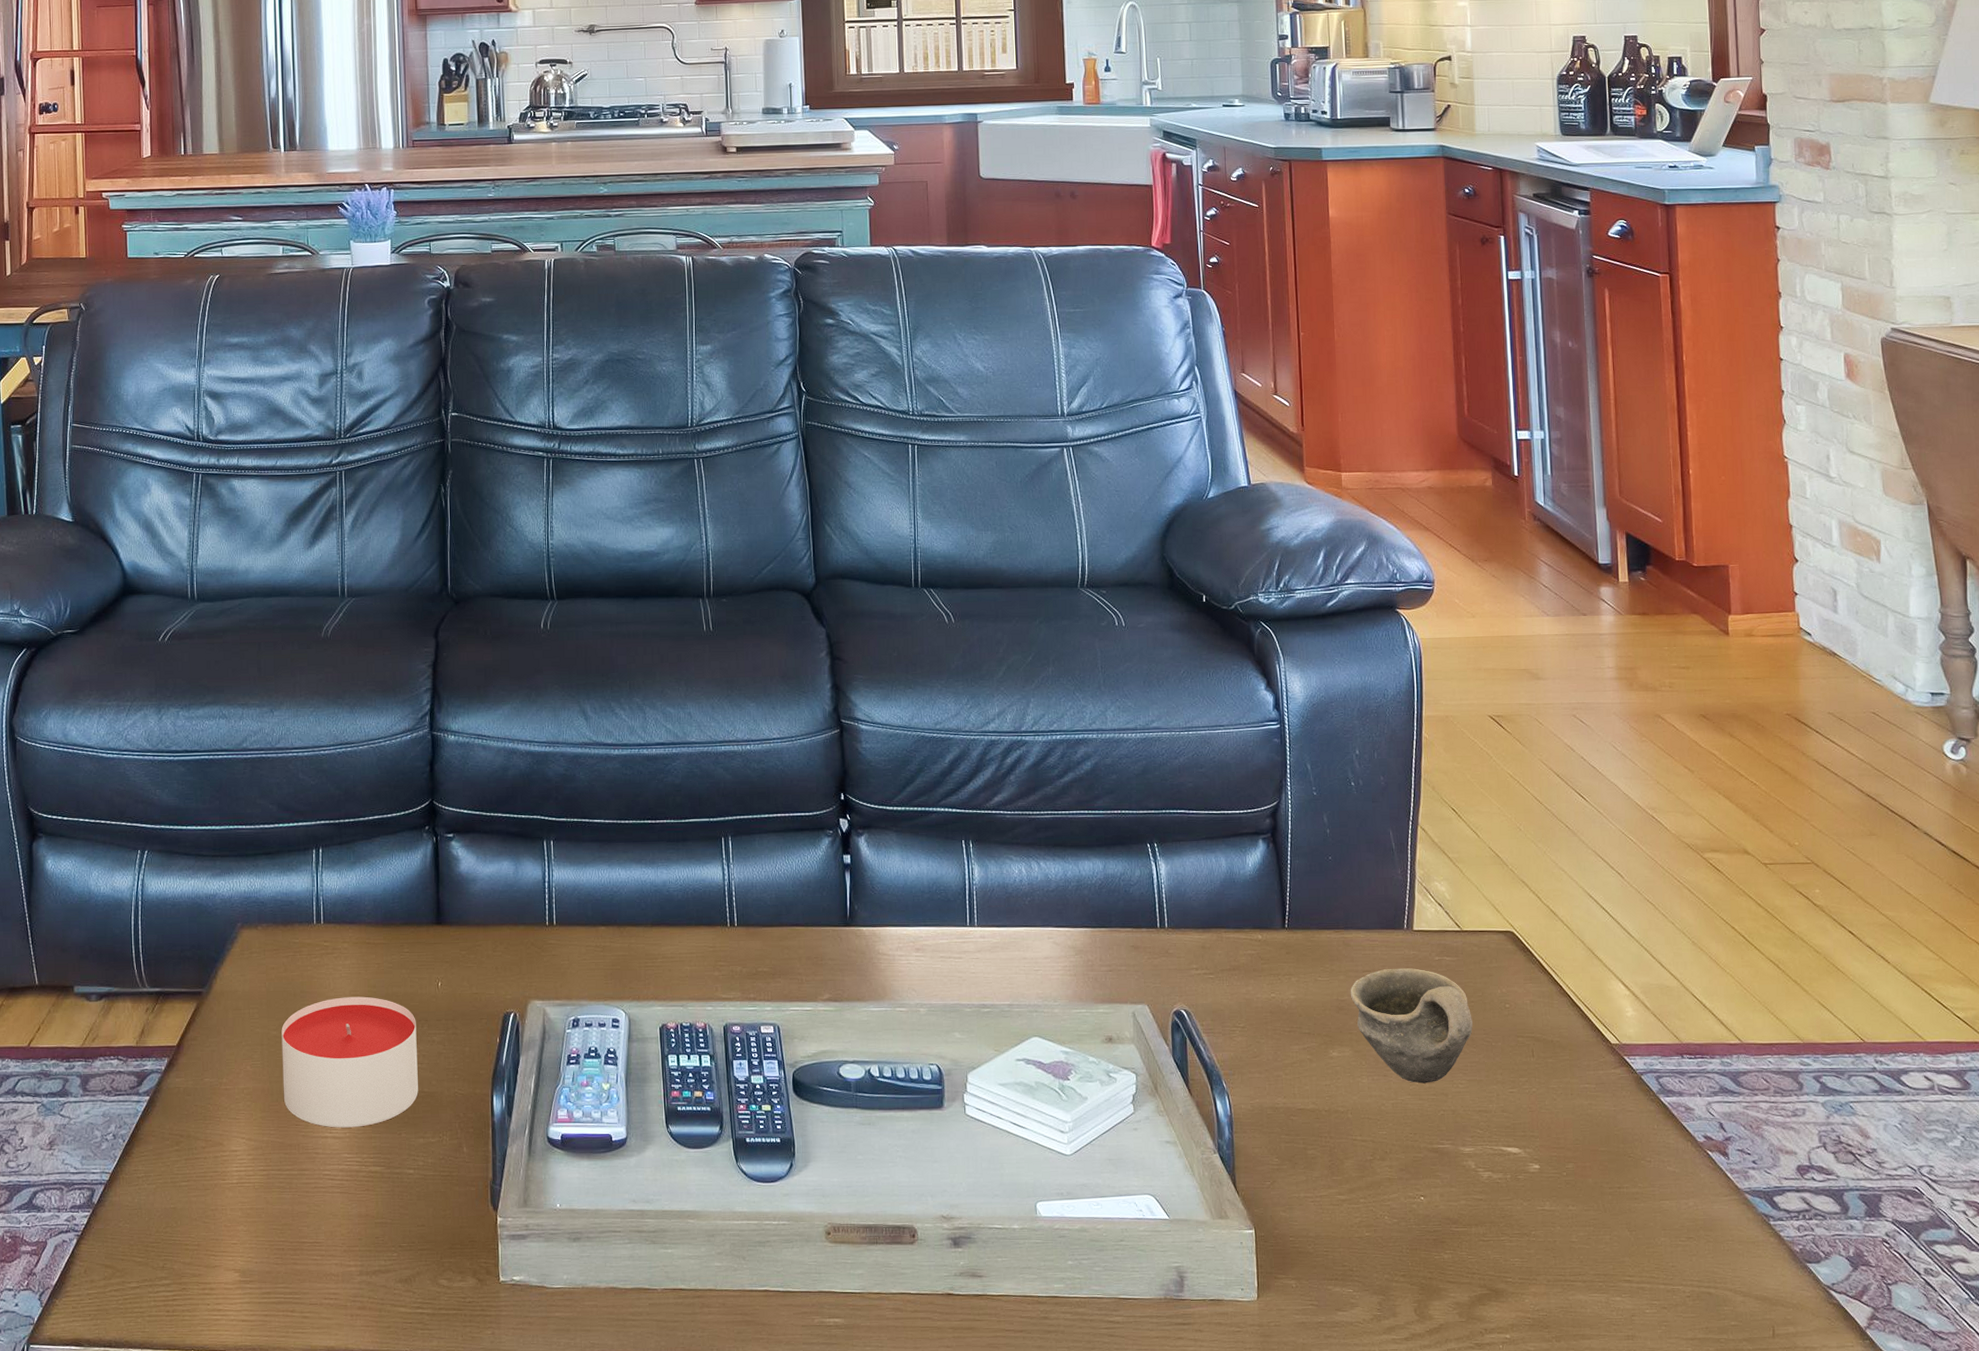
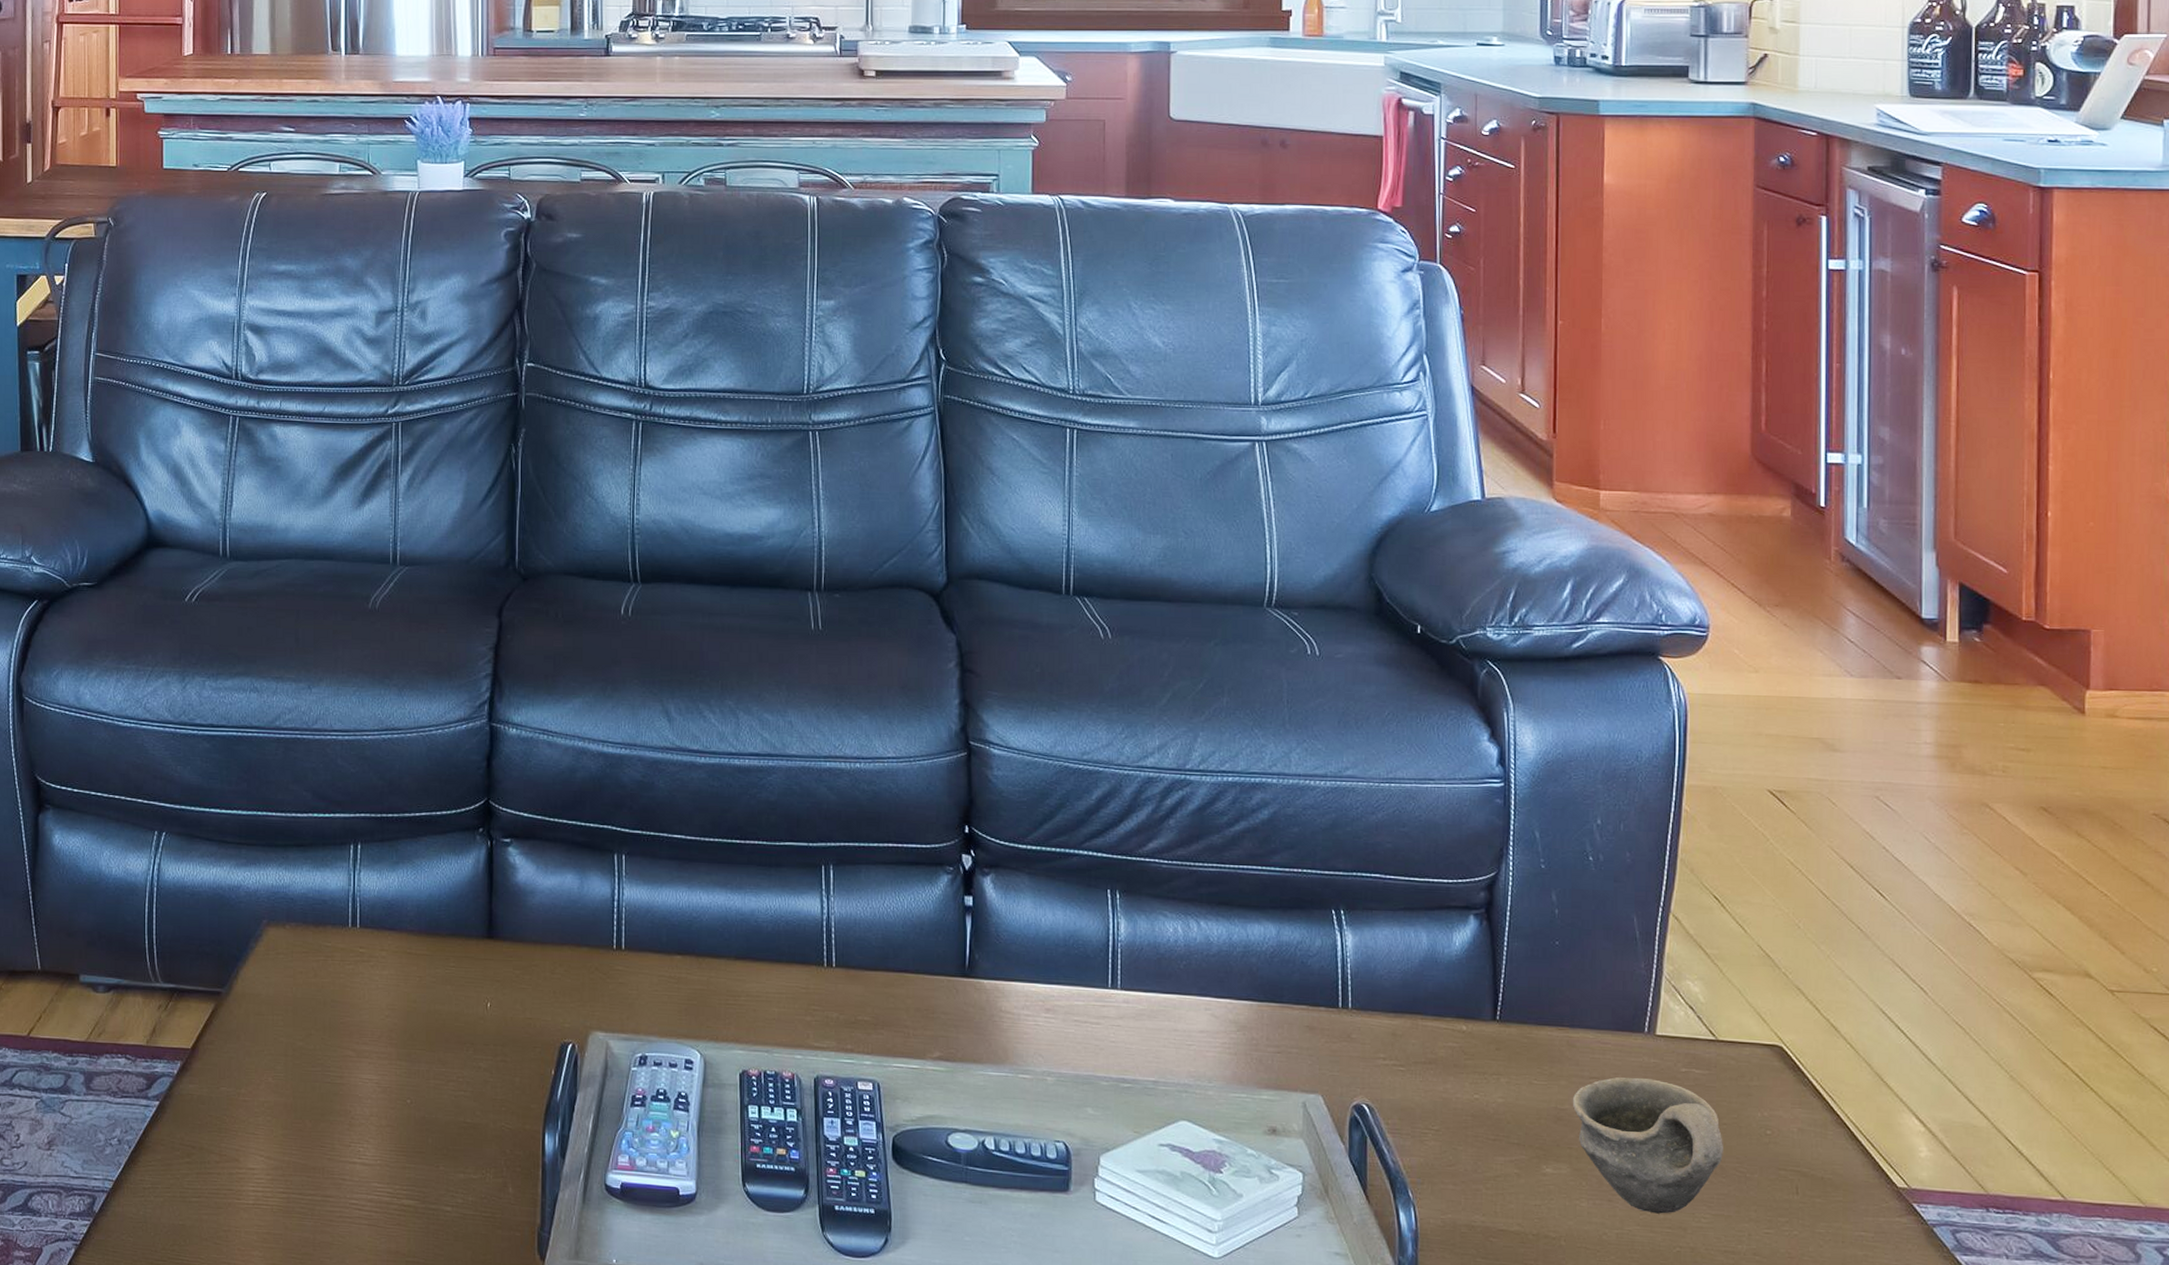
candle: present [281,996,418,1128] -> none [308,1010,461,1155]

